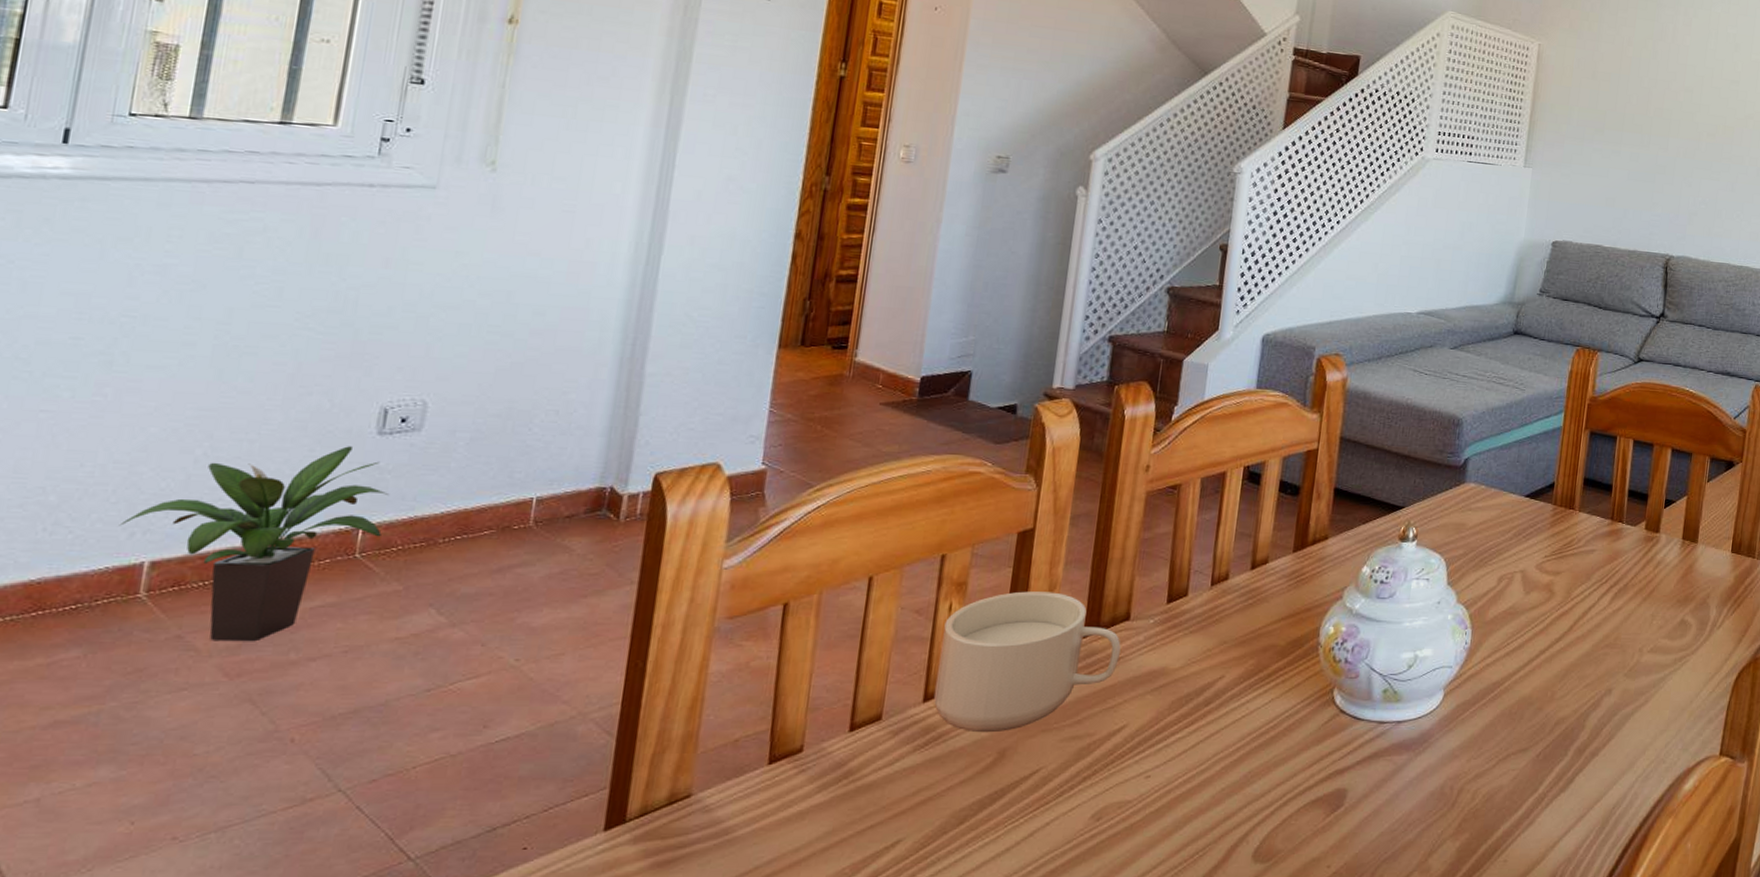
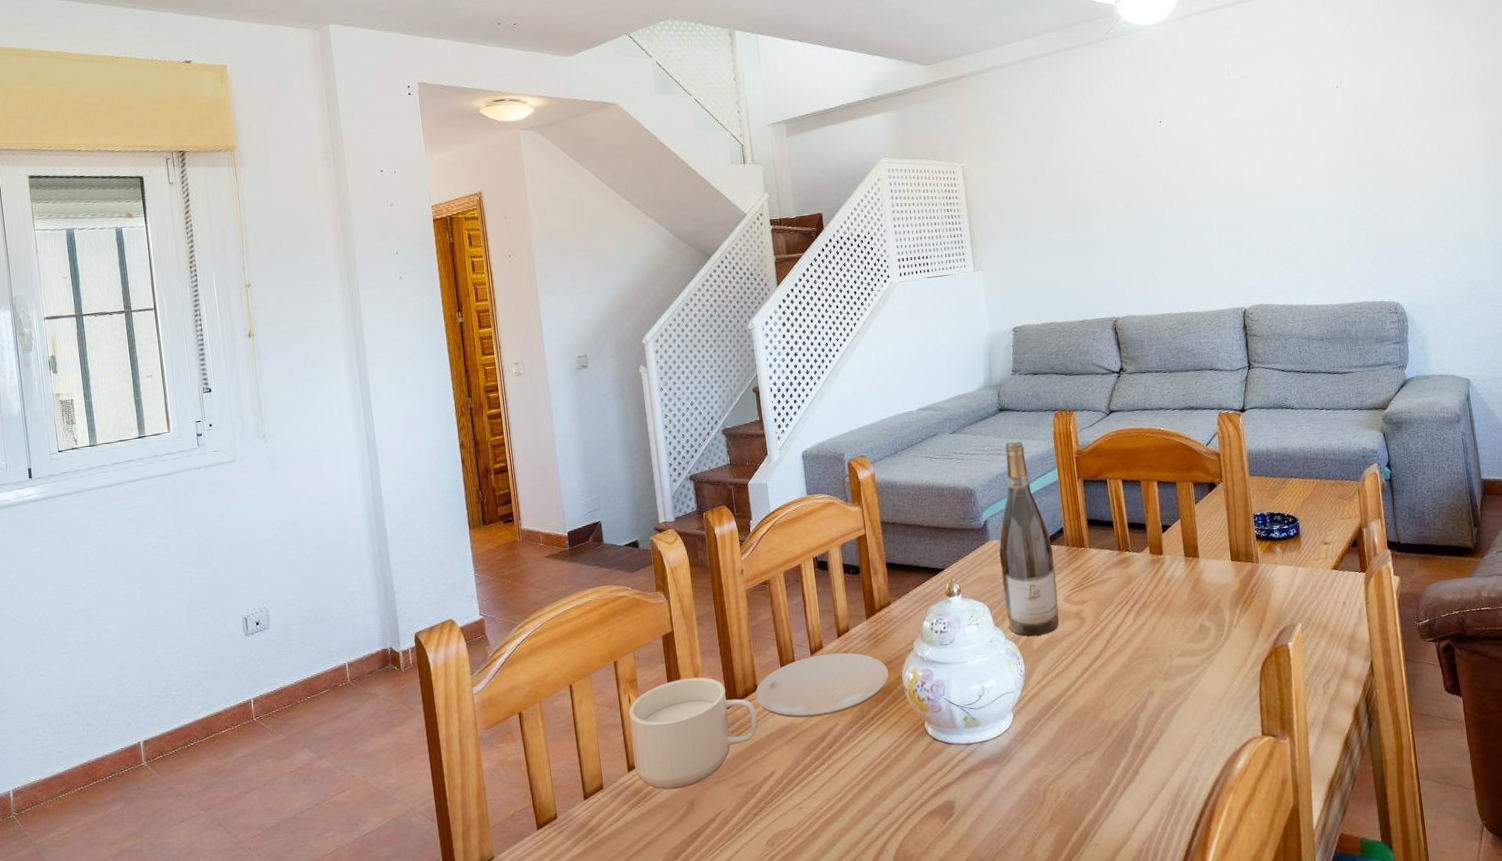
potted plant: present [119,446,390,641] -> none [121,646,265,788]
plate: none [1124,587,1305,664] -> present [755,652,889,718]
wine bottle: none [1464,370,1538,604] -> present [999,440,1059,637]

